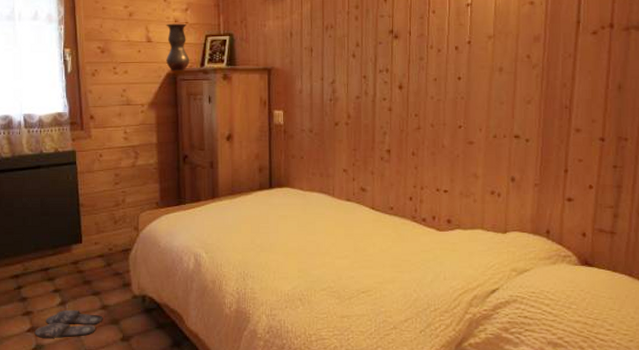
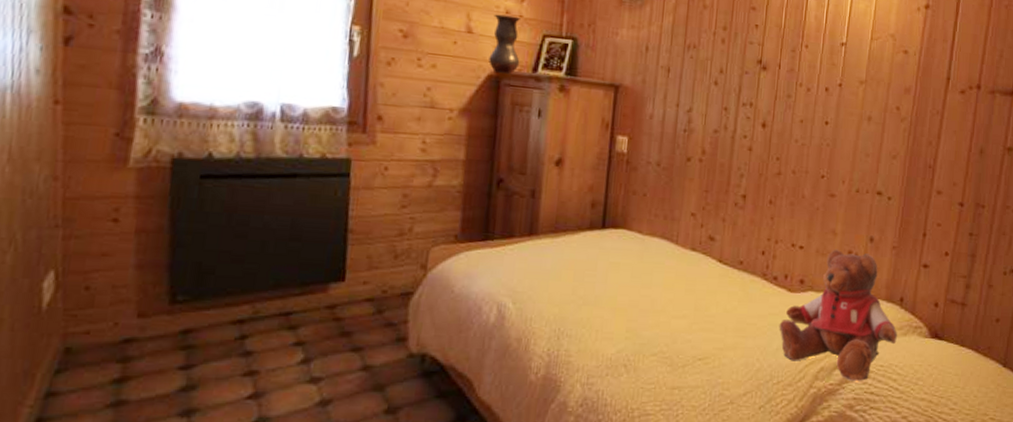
slippers: present [34,309,103,338] -> none [258,369,363,408]
teddy bear: none [431,190,547,307] -> present [779,249,898,381]

